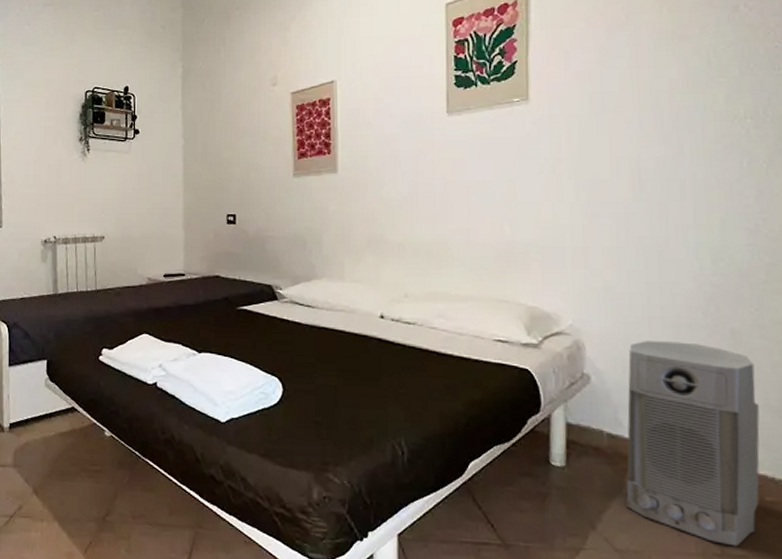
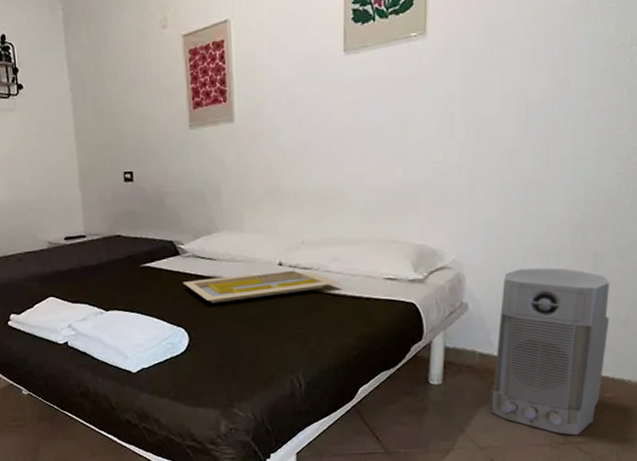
serving tray: none [280,324,447,353] -> present [184,270,341,303]

